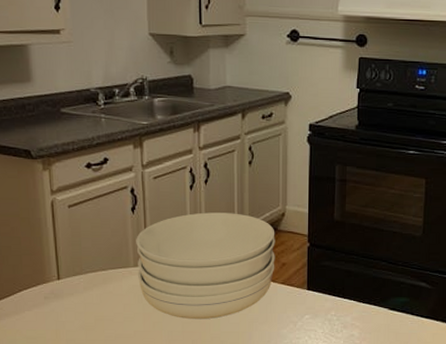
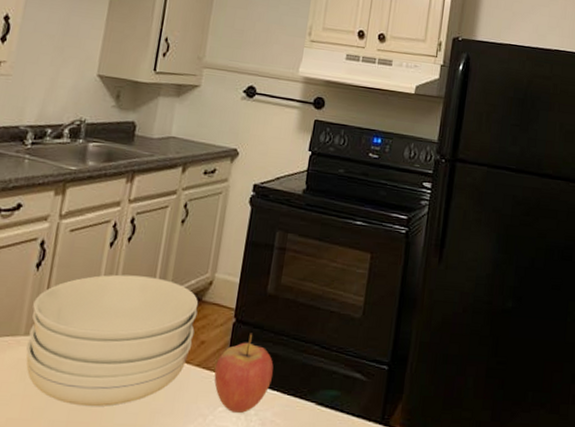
fruit: none [298,254,348,319] -> present [214,332,274,413]

